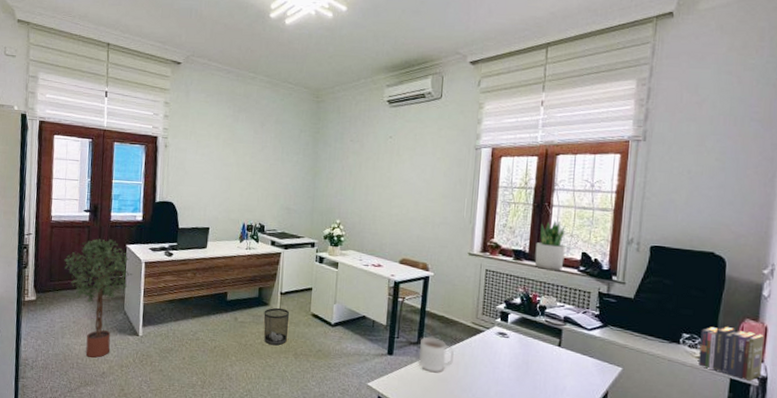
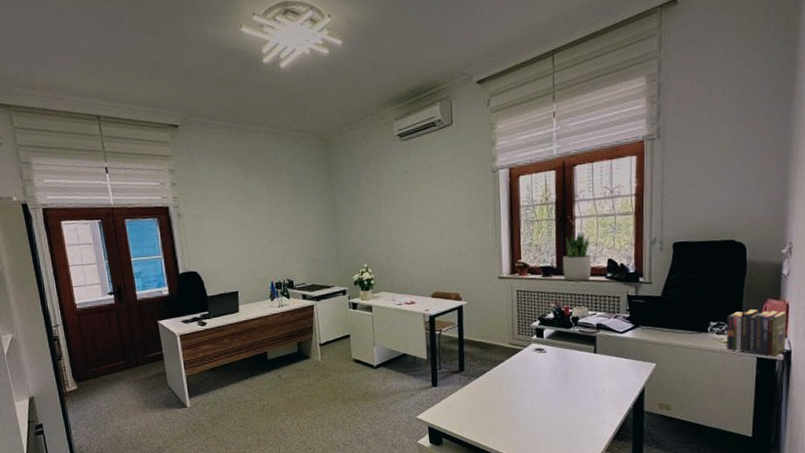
potted tree: present [64,238,134,358] -> none [98,318,171,435]
waste bin: present [263,307,290,346] -> none [306,358,333,396]
mug: present [419,336,454,373] -> none [462,363,496,397]

